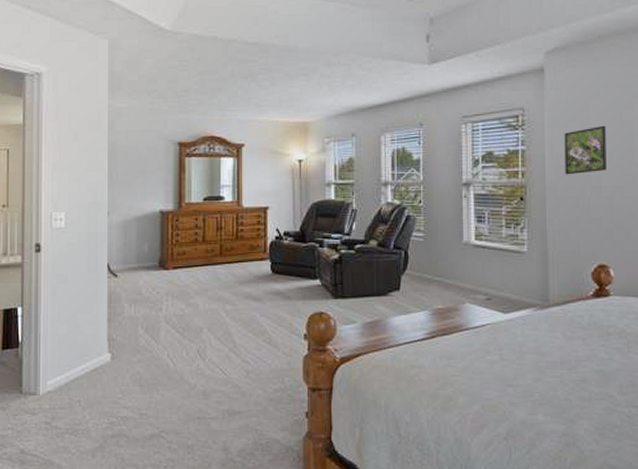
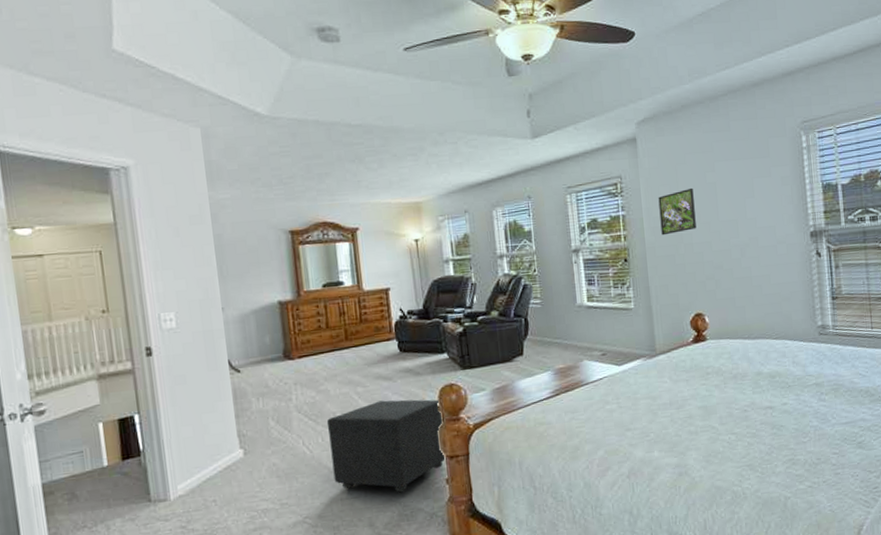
ottoman: none [192,321,309,420] -> present [326,399,447,493]

